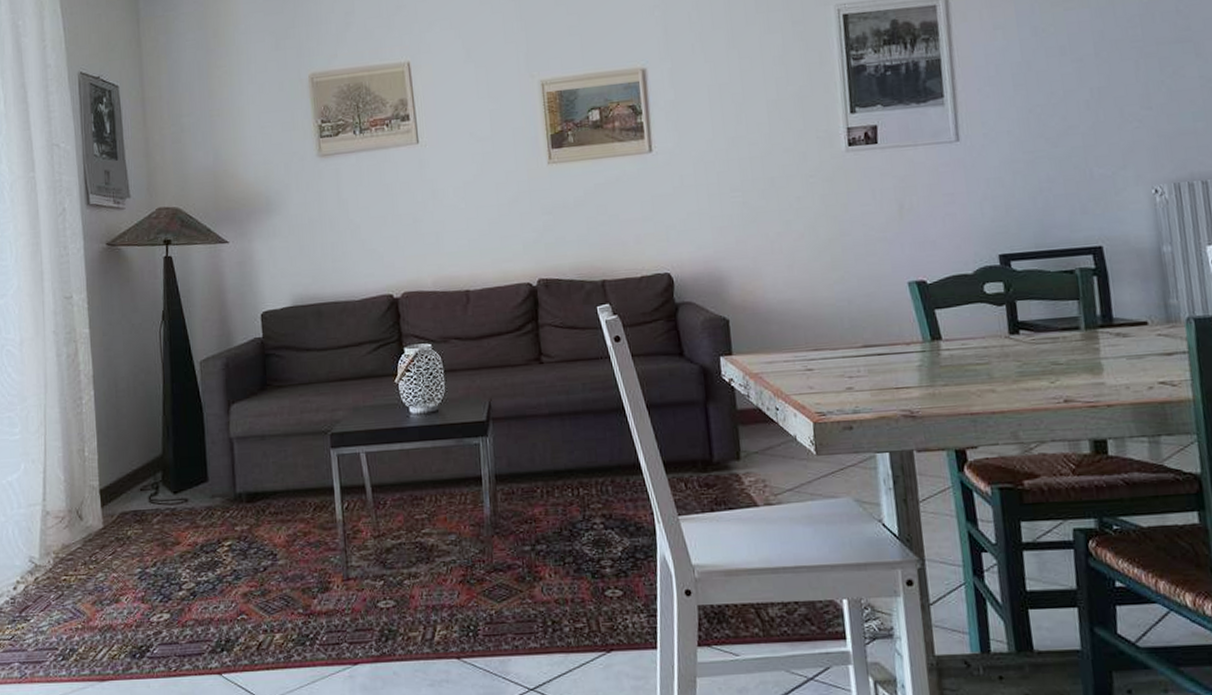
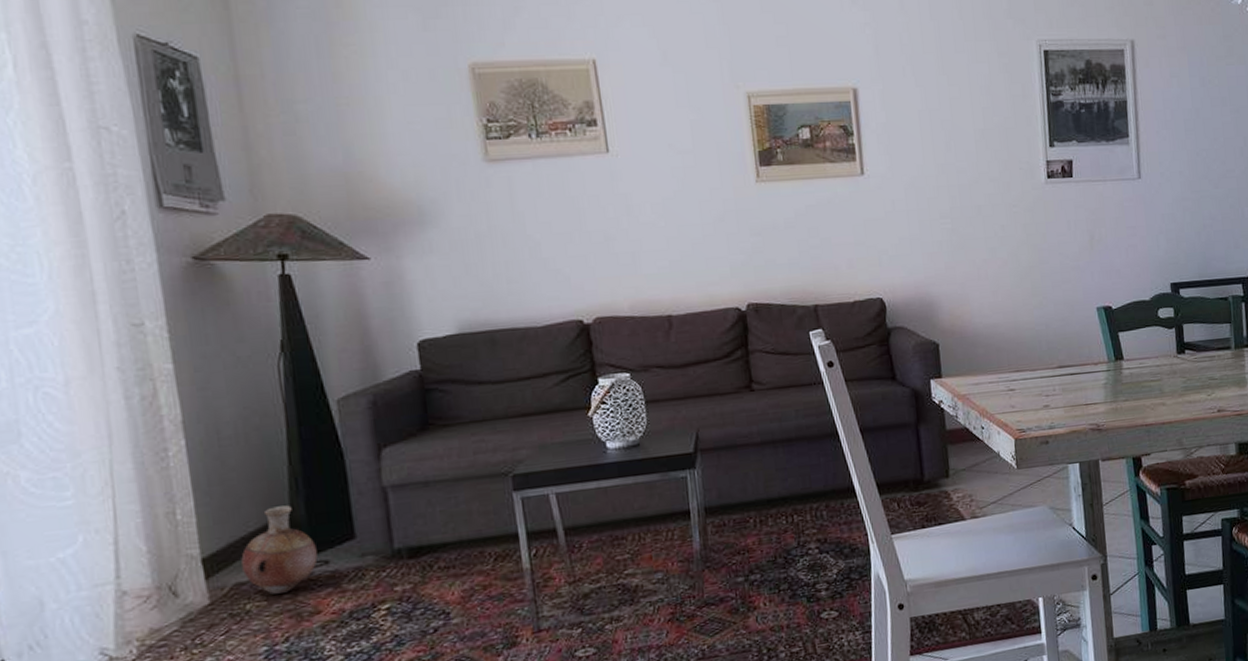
vase: none [126,449,180,524] -> present [241,505,318,594]

